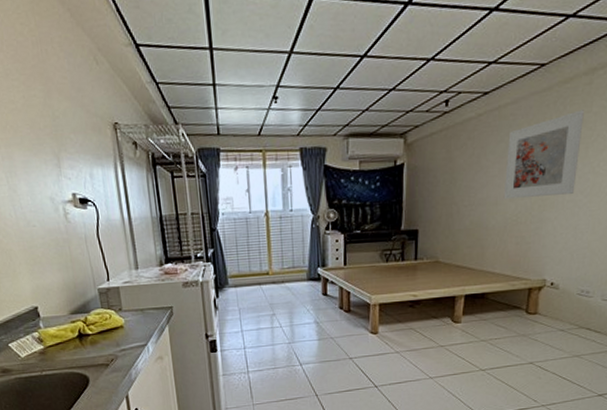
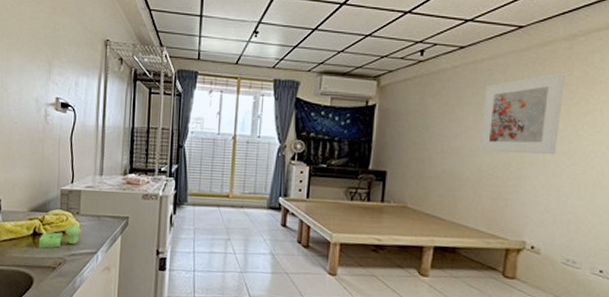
soap dispenser: none [86,320,127,348] -> present [39,224,81,249]

